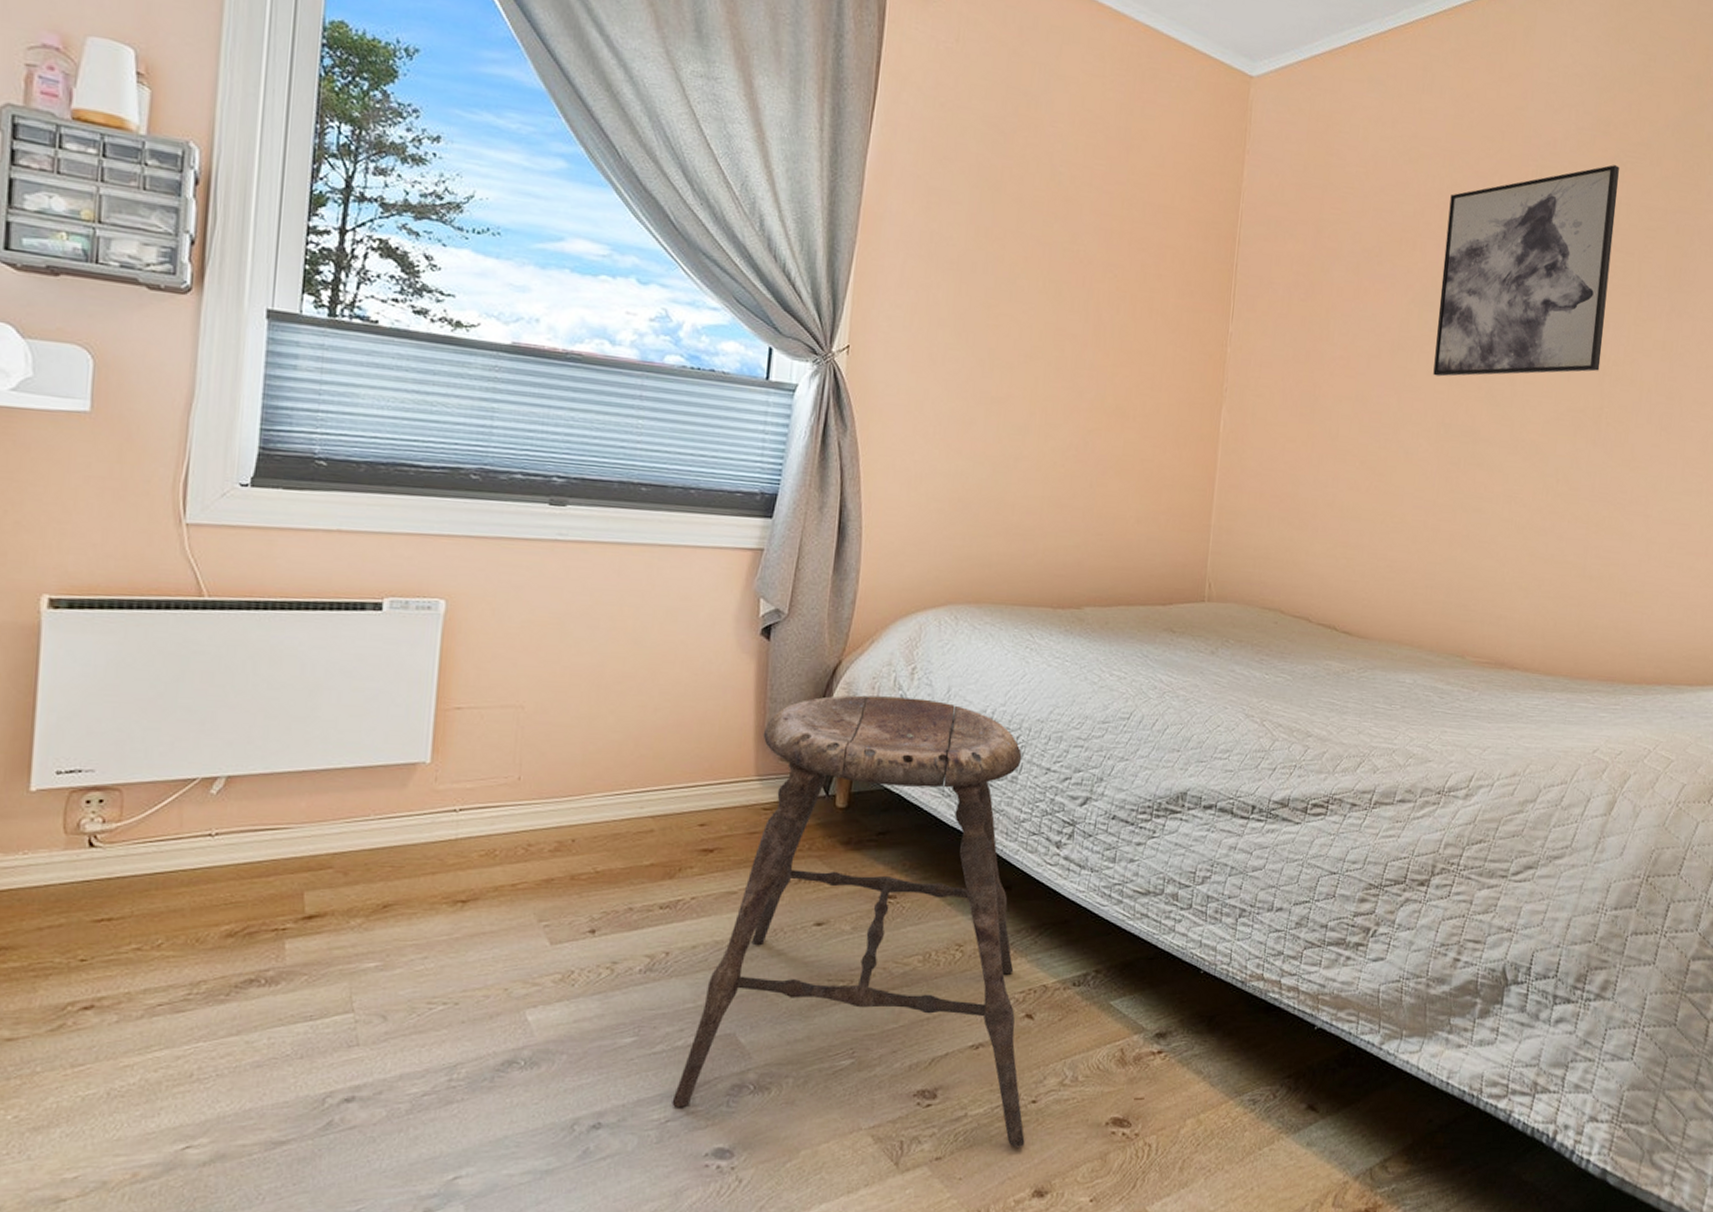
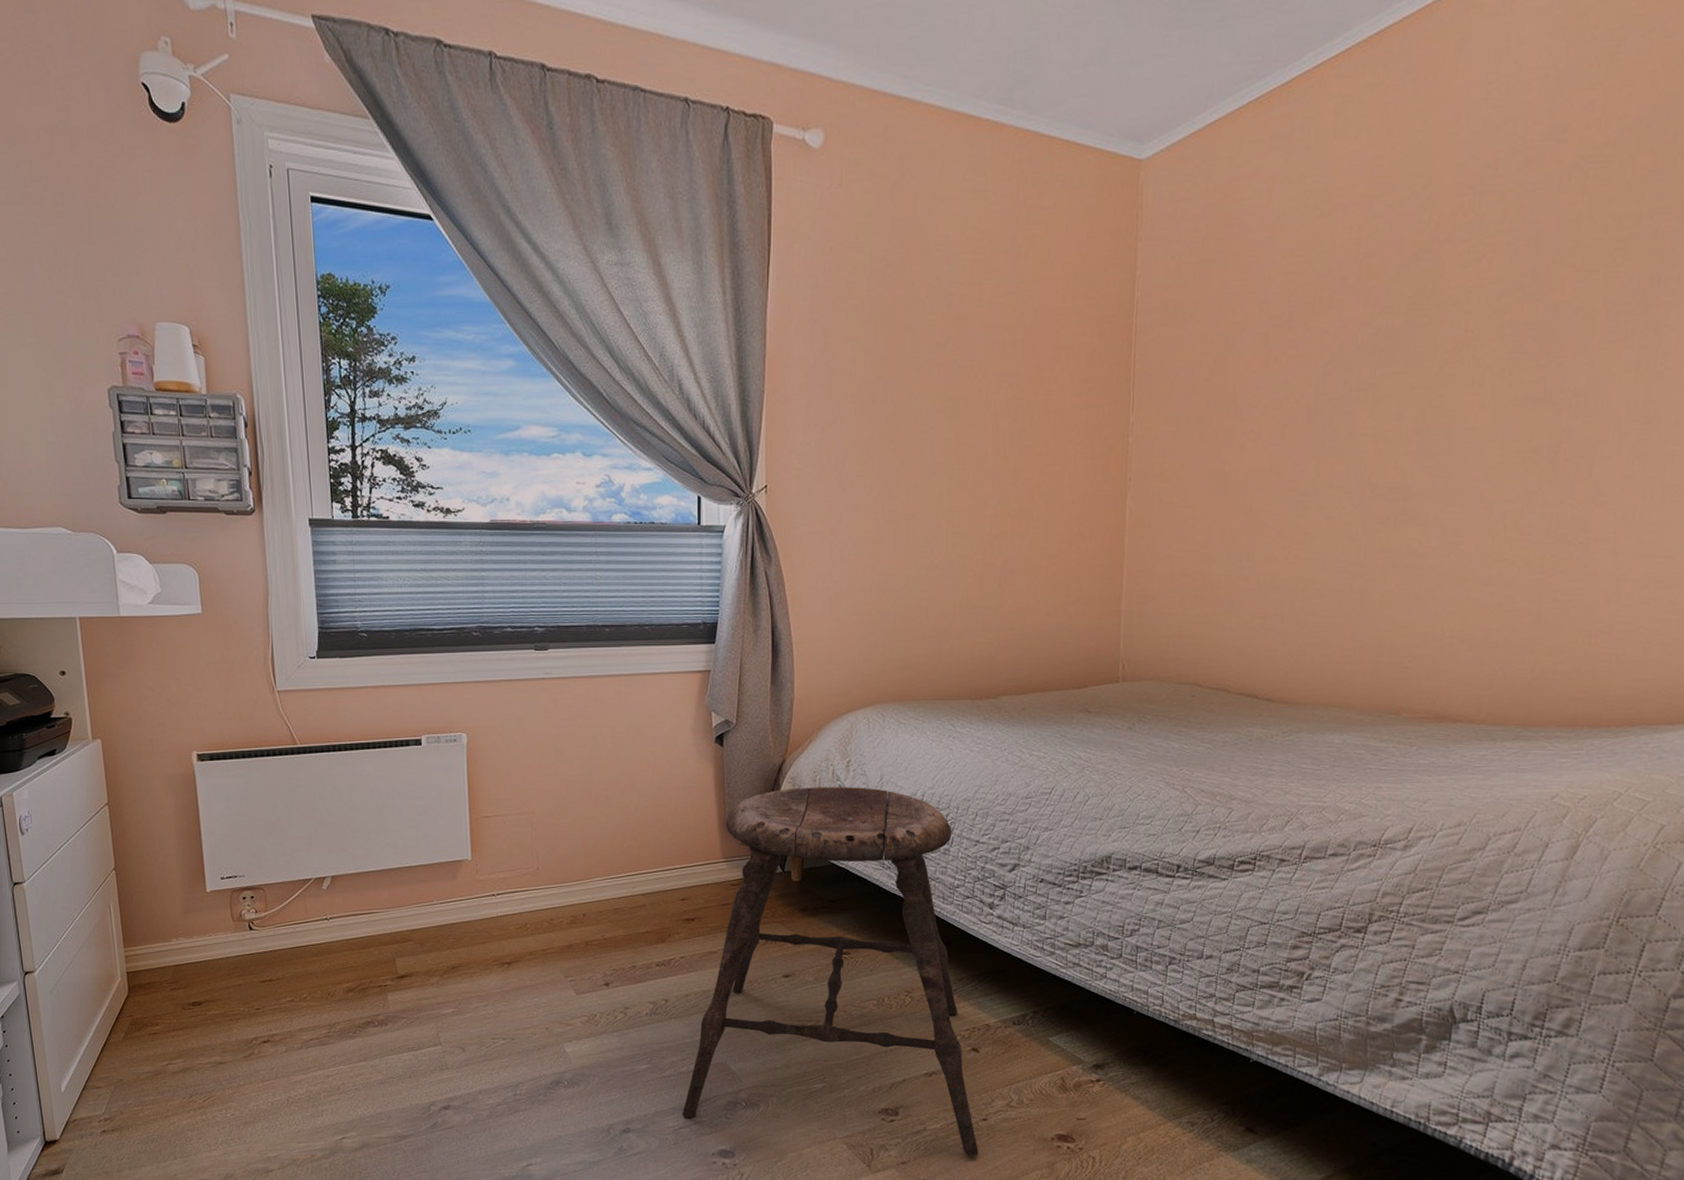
wall art: present [1433,165,1619,377] -> none [1356,175,1579,436]

